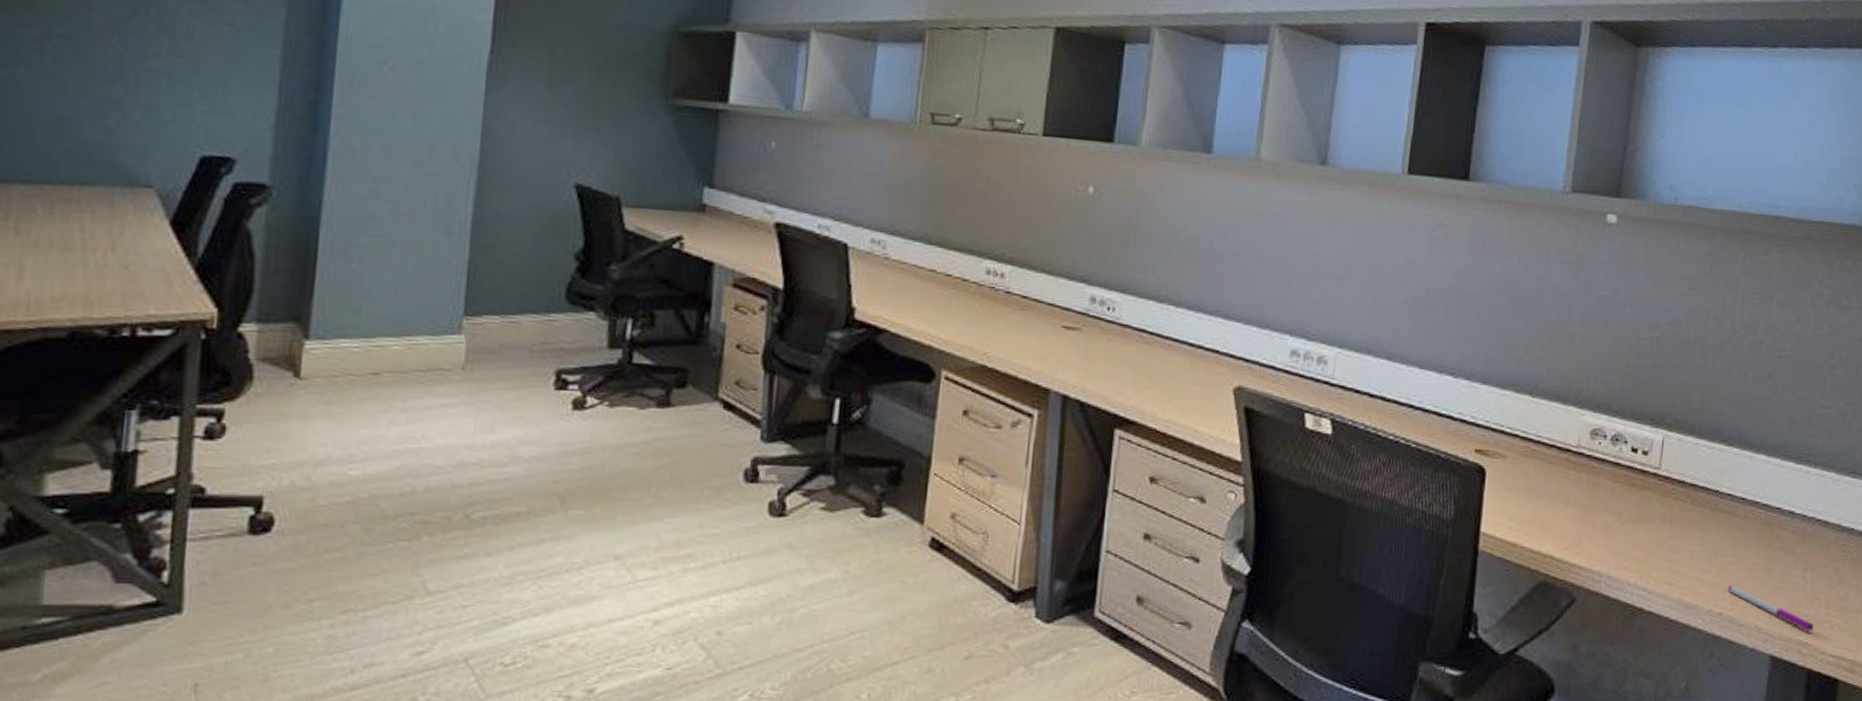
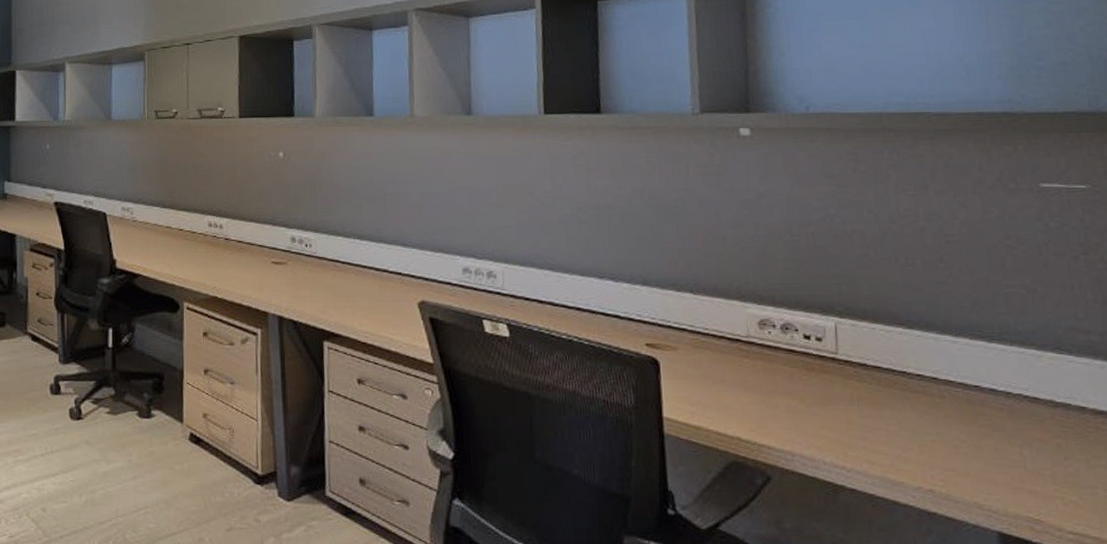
pen: present [1727,585,1814,631] -> none [934,463,1043,508]

